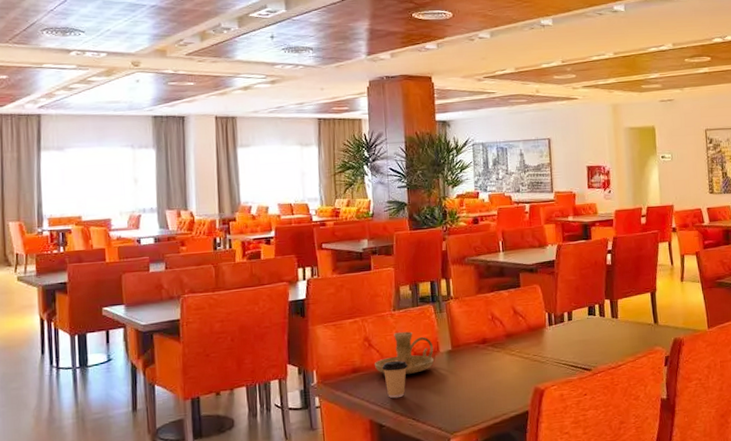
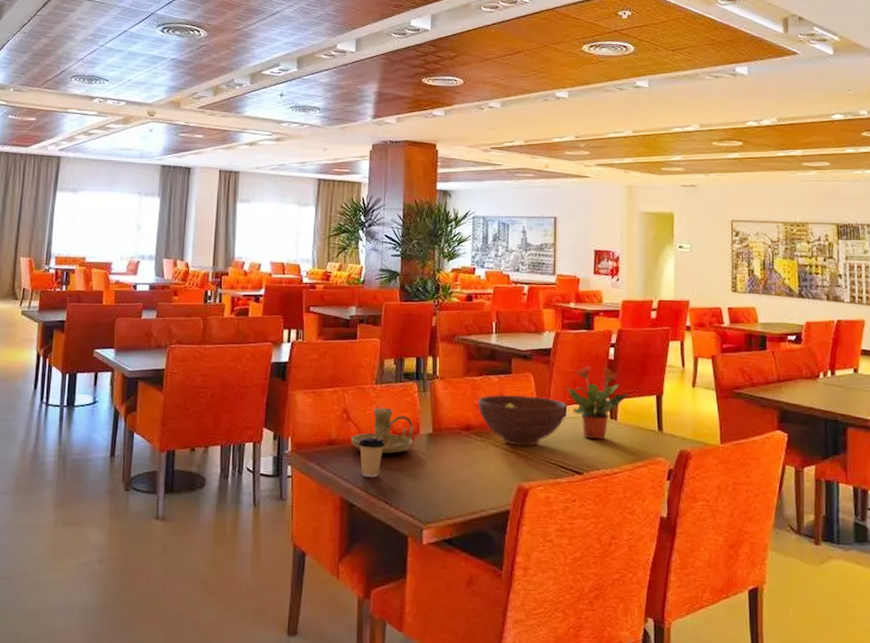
fruit bowl: none [490,305,574,352] -> present [477,394,568,447]
potted plant: none [569,272,627,339] -> present [564,365,629,440]

